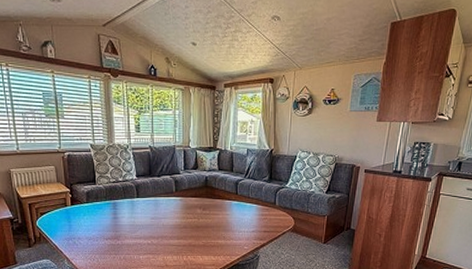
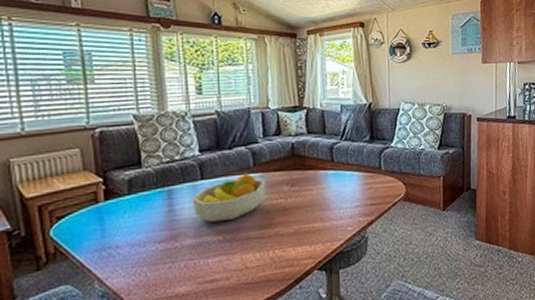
fruit bowl: none [130,196,183,230] -> present [192,173,265,223]

